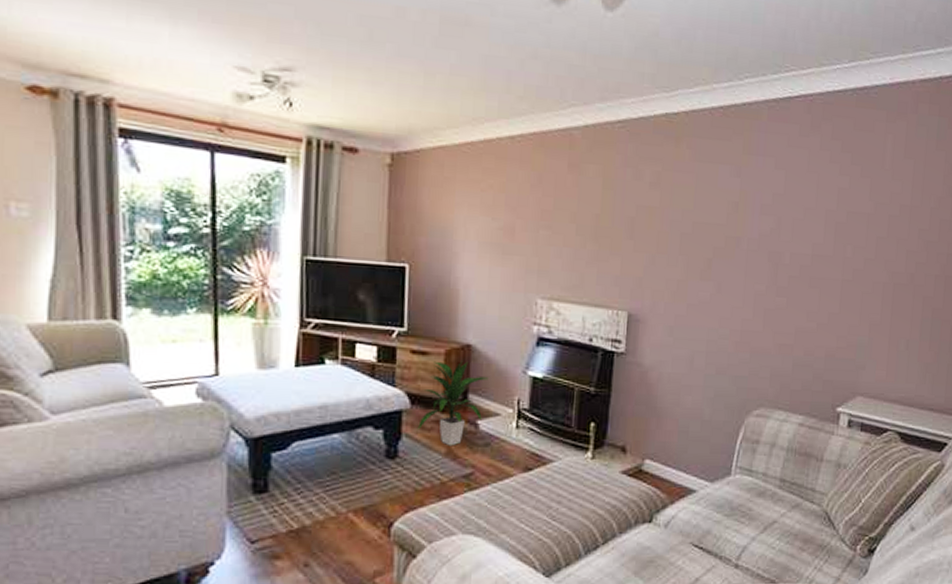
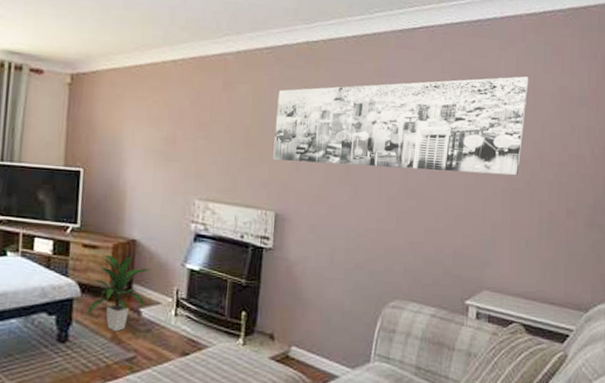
wall art: none [626,154,919,269] -> present [273,76,529,176]

